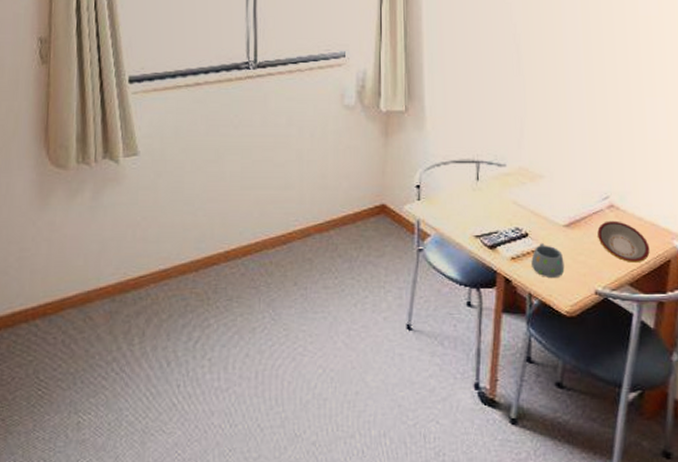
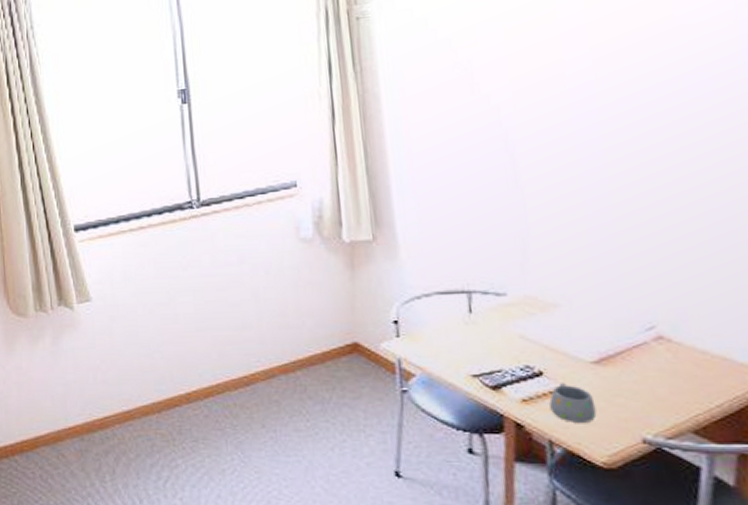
plate: present [597,221,650,264] -> none [641,355,722,407]

